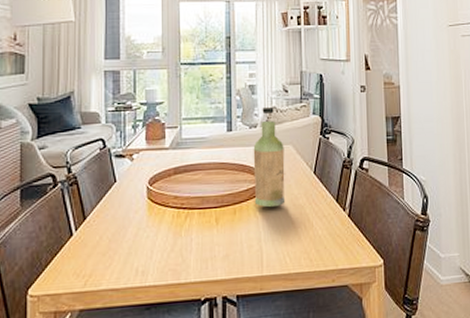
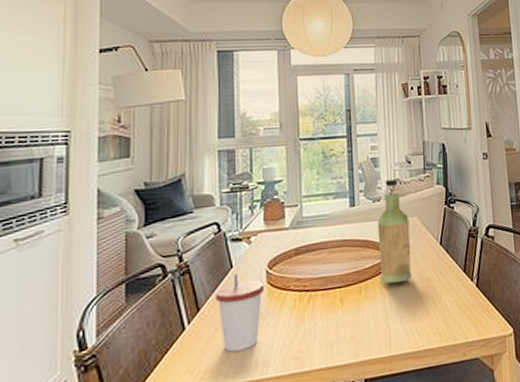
cup: none [100,188,146,259] -> present [215,274,265,352]

